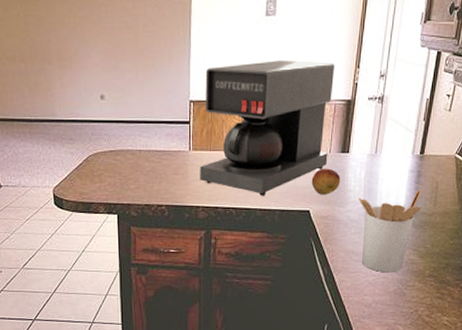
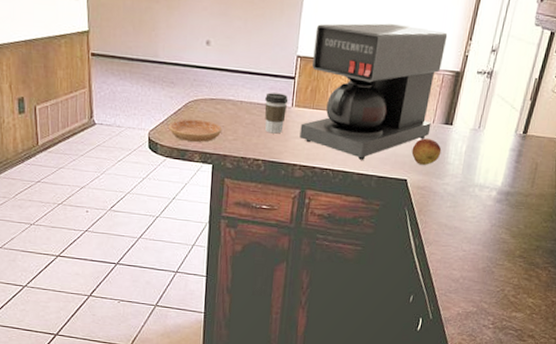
saucer: none [72,172,124,194] -> present [169,119,223,142]
coffee cup: none [163,139,186,179] -> present [264,92,289,134]
utensil holder: present [358,189,422,273] -> none [454,169,521,250]

